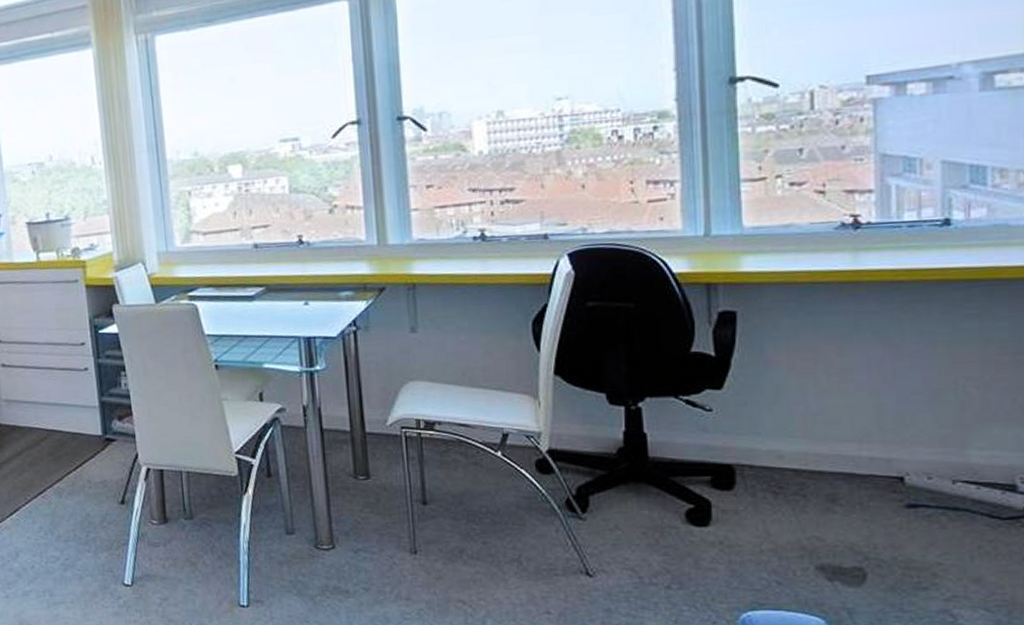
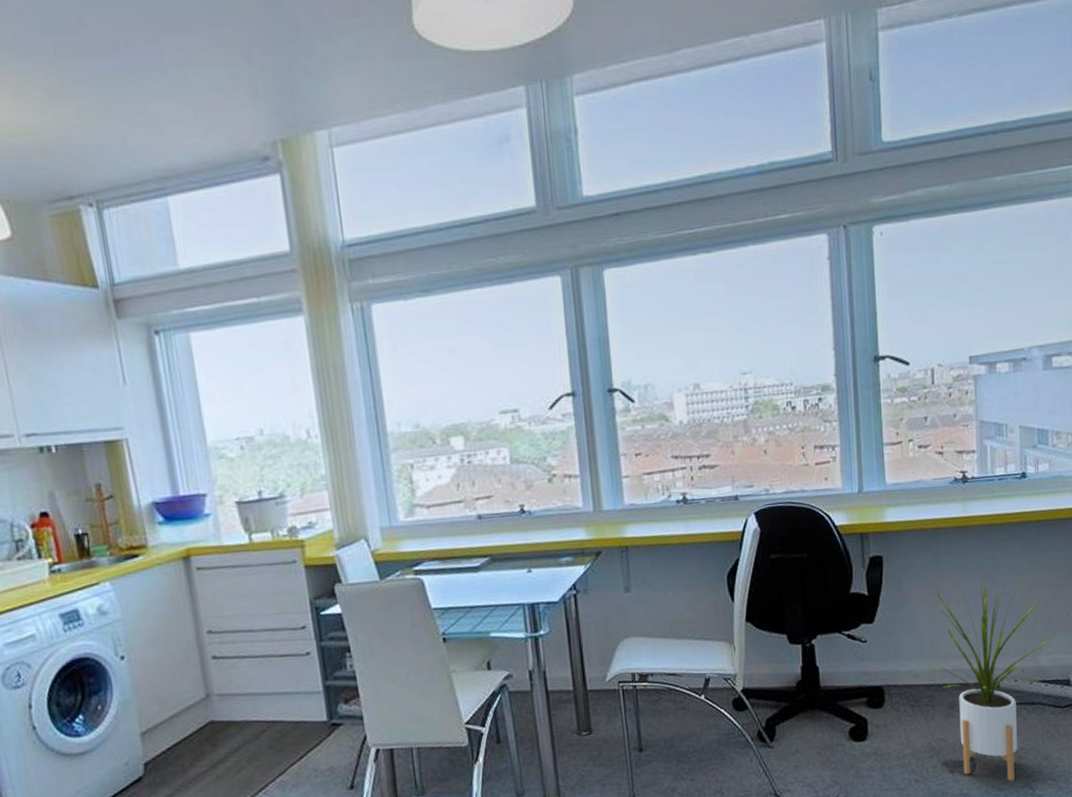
house plant: none [796,343,996,603] -> present [927,576,1057,781]

